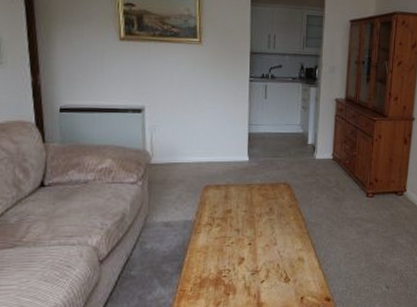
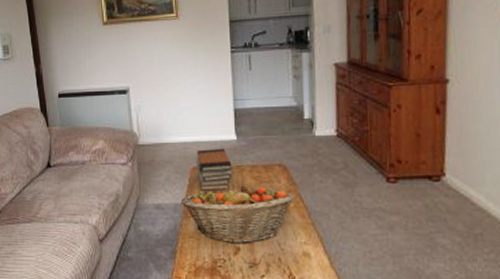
fruit basket: none [190,200,295,255] -> present [180,184,295,244]
book stack: none [209,168,243,207] -> present [196,148,232,191]

